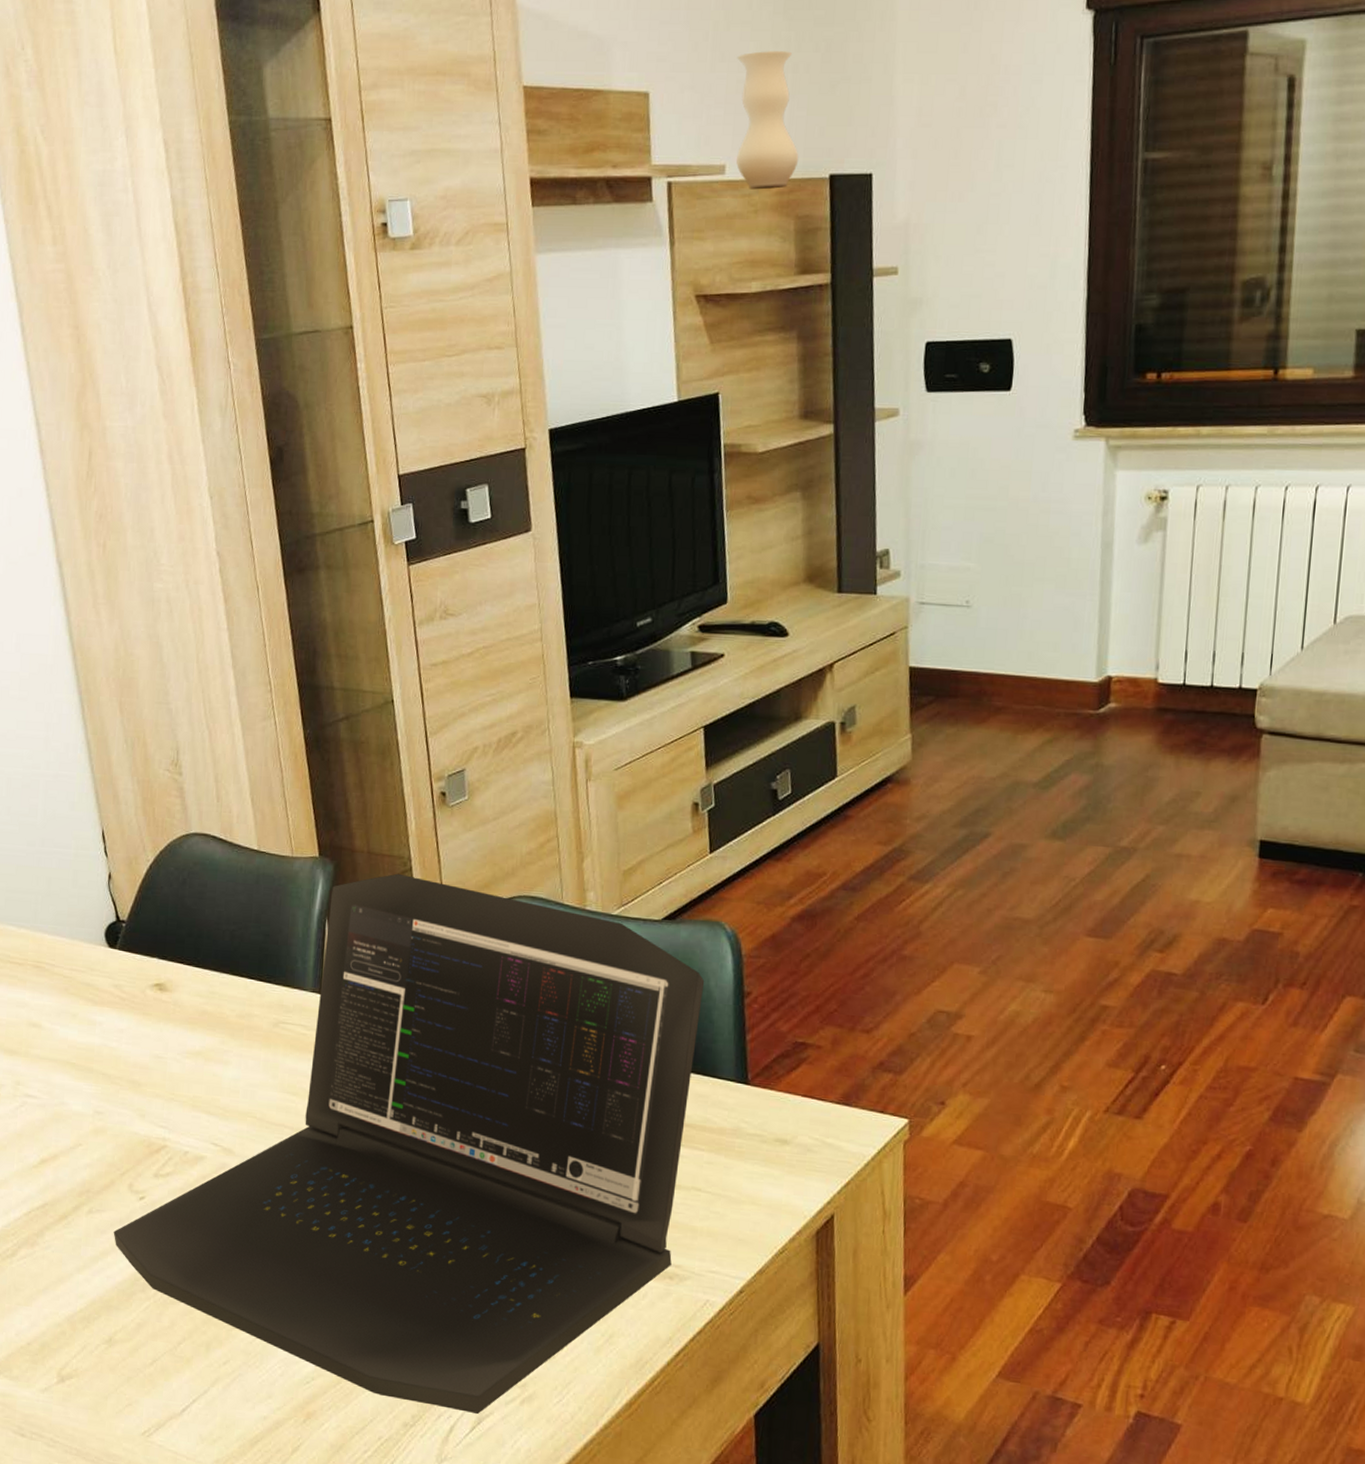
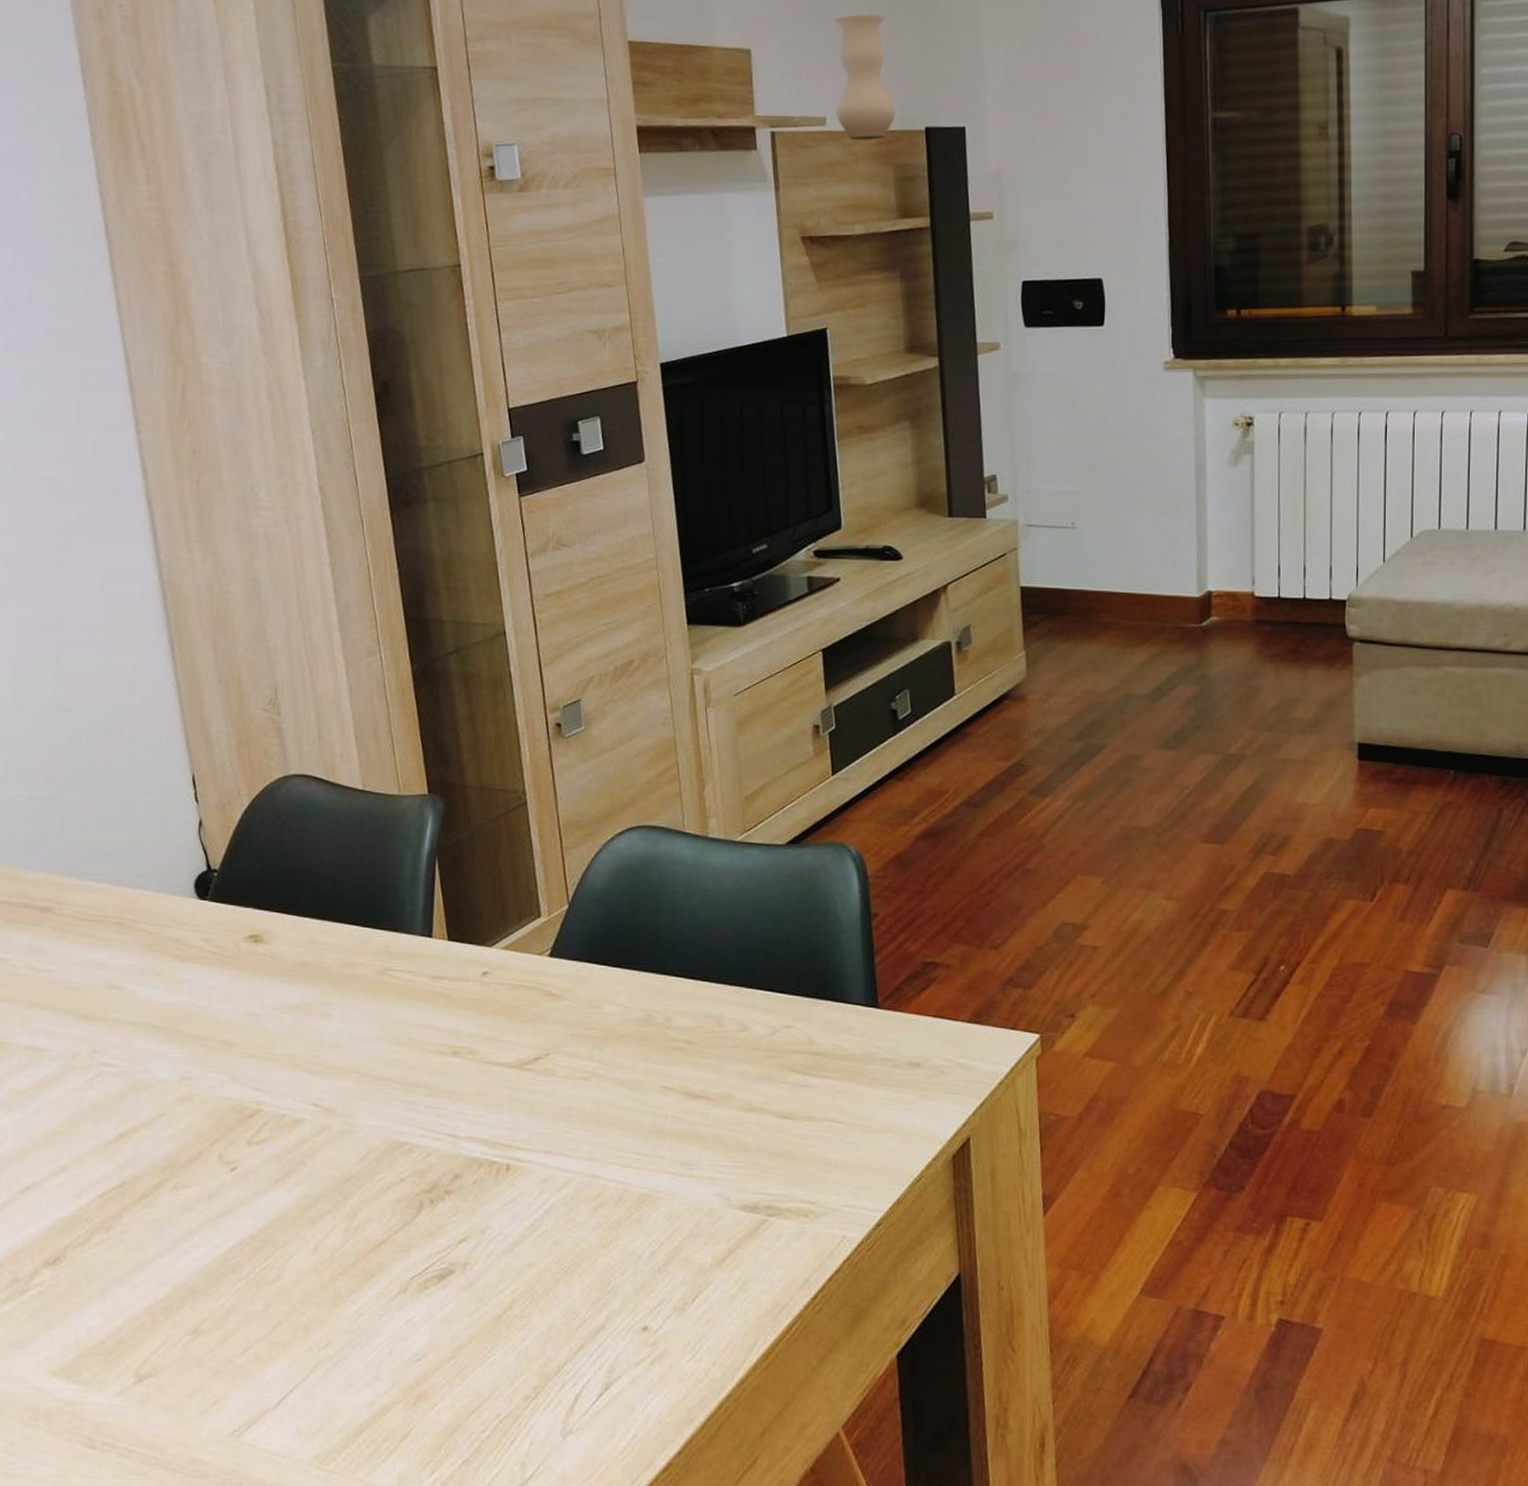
laptop: present [113,873,705,1414] -> none [200,808,831,1379]

